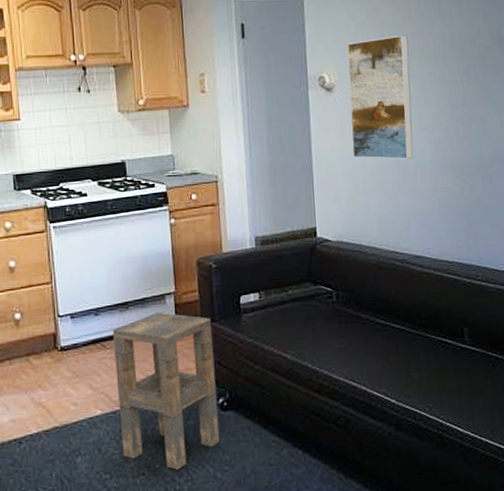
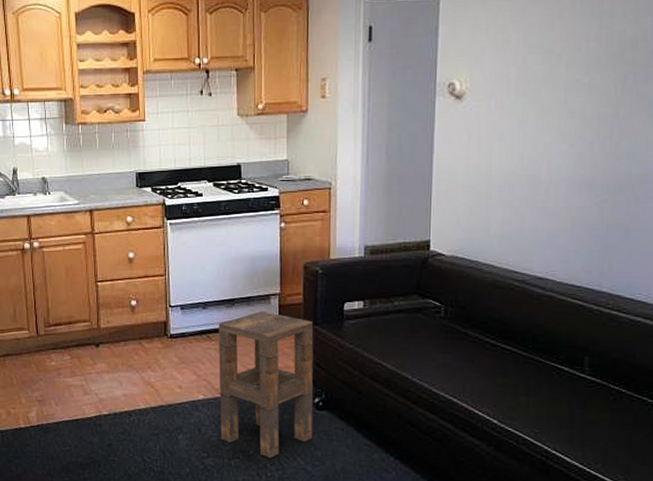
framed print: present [347,35,414,160] -> none [478,38,556,175]

